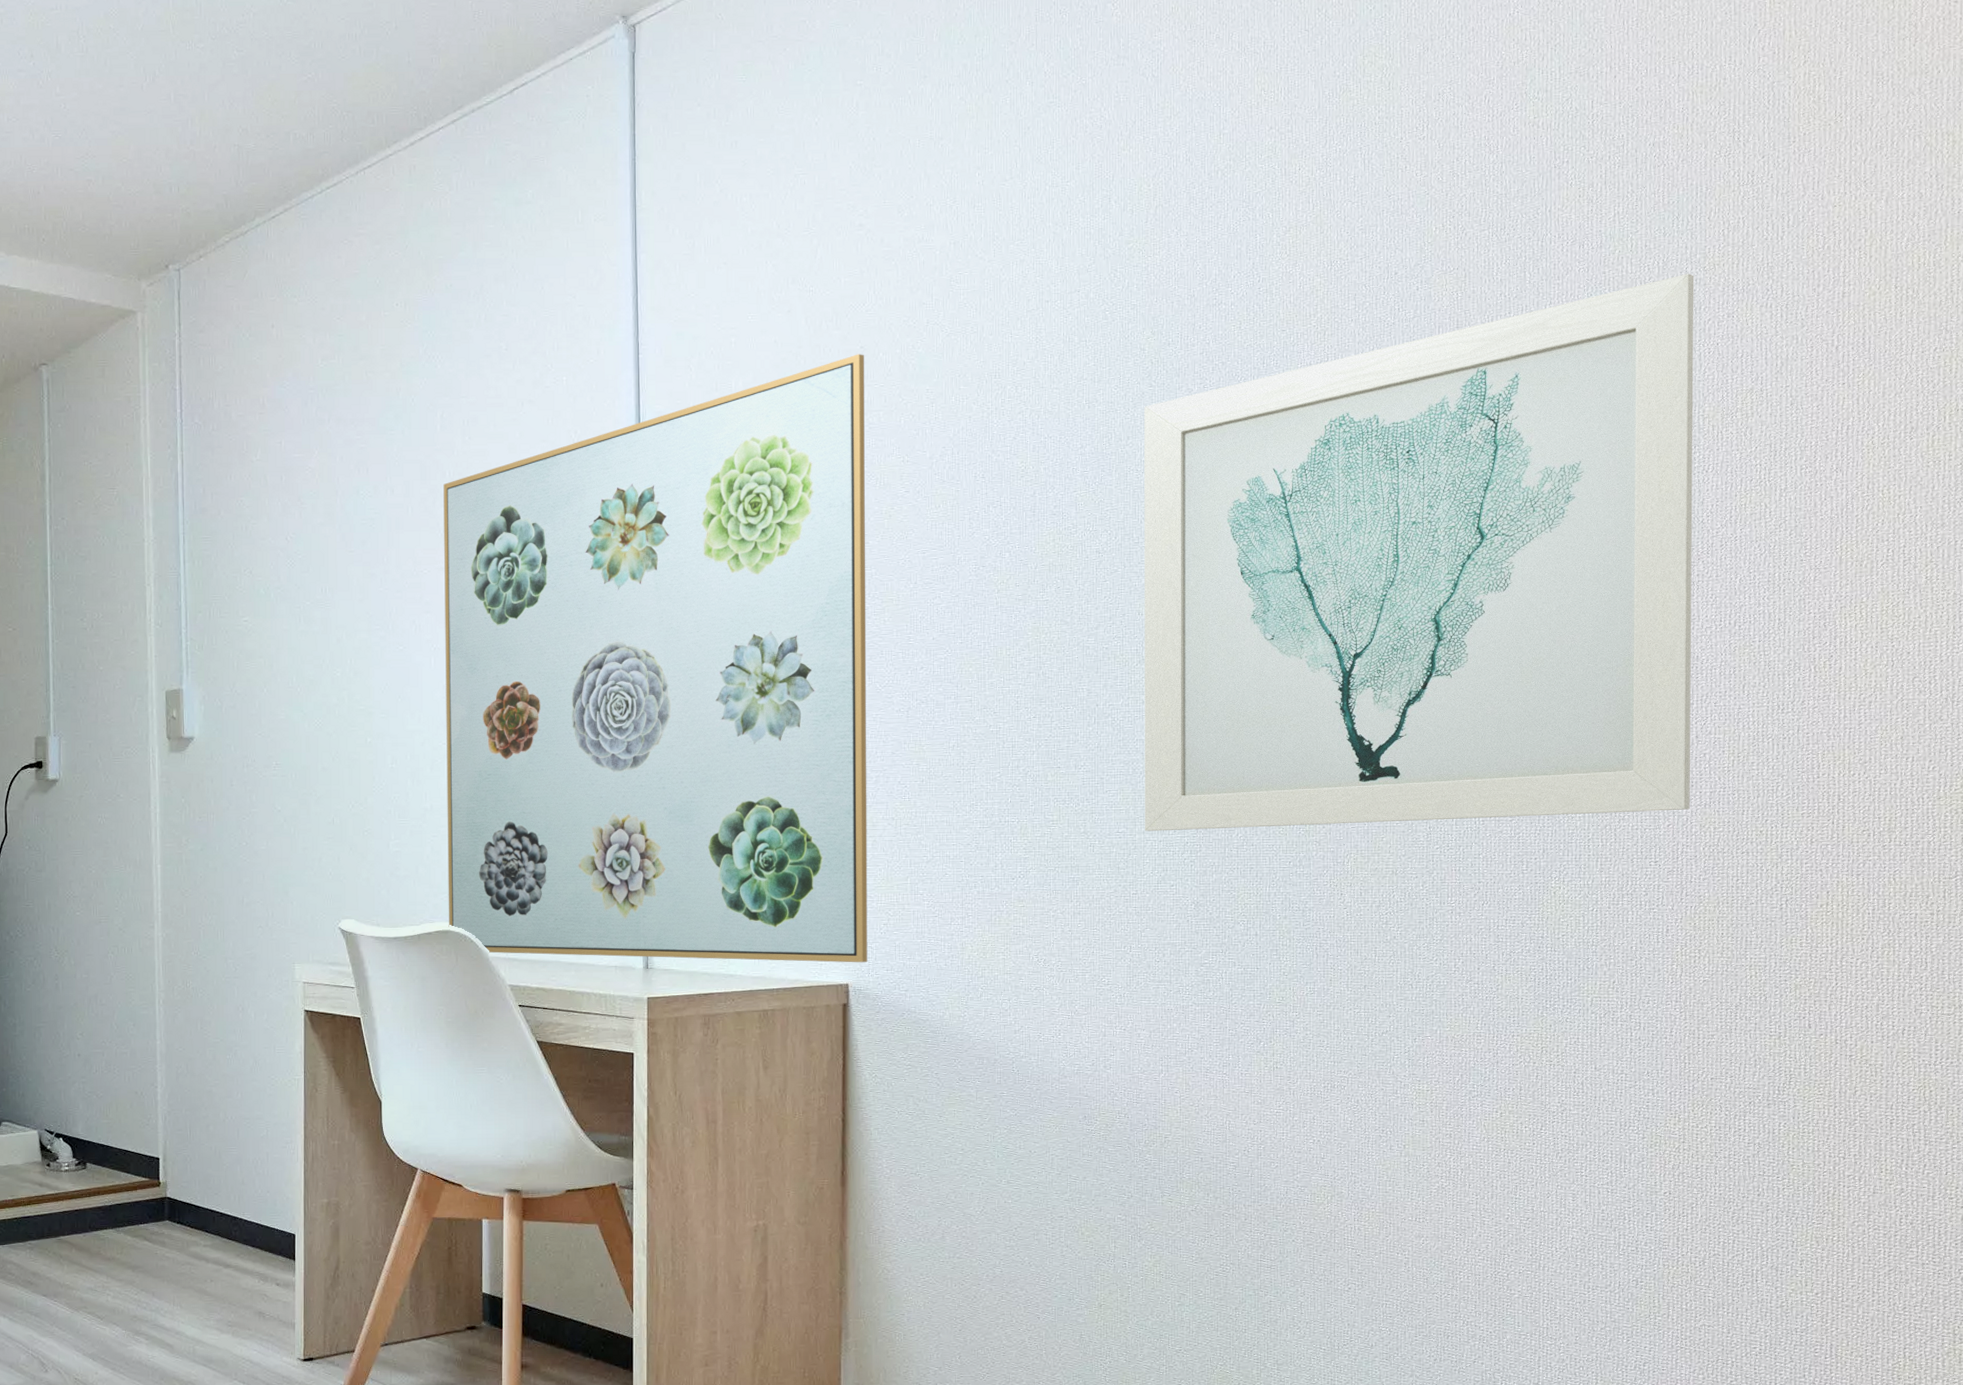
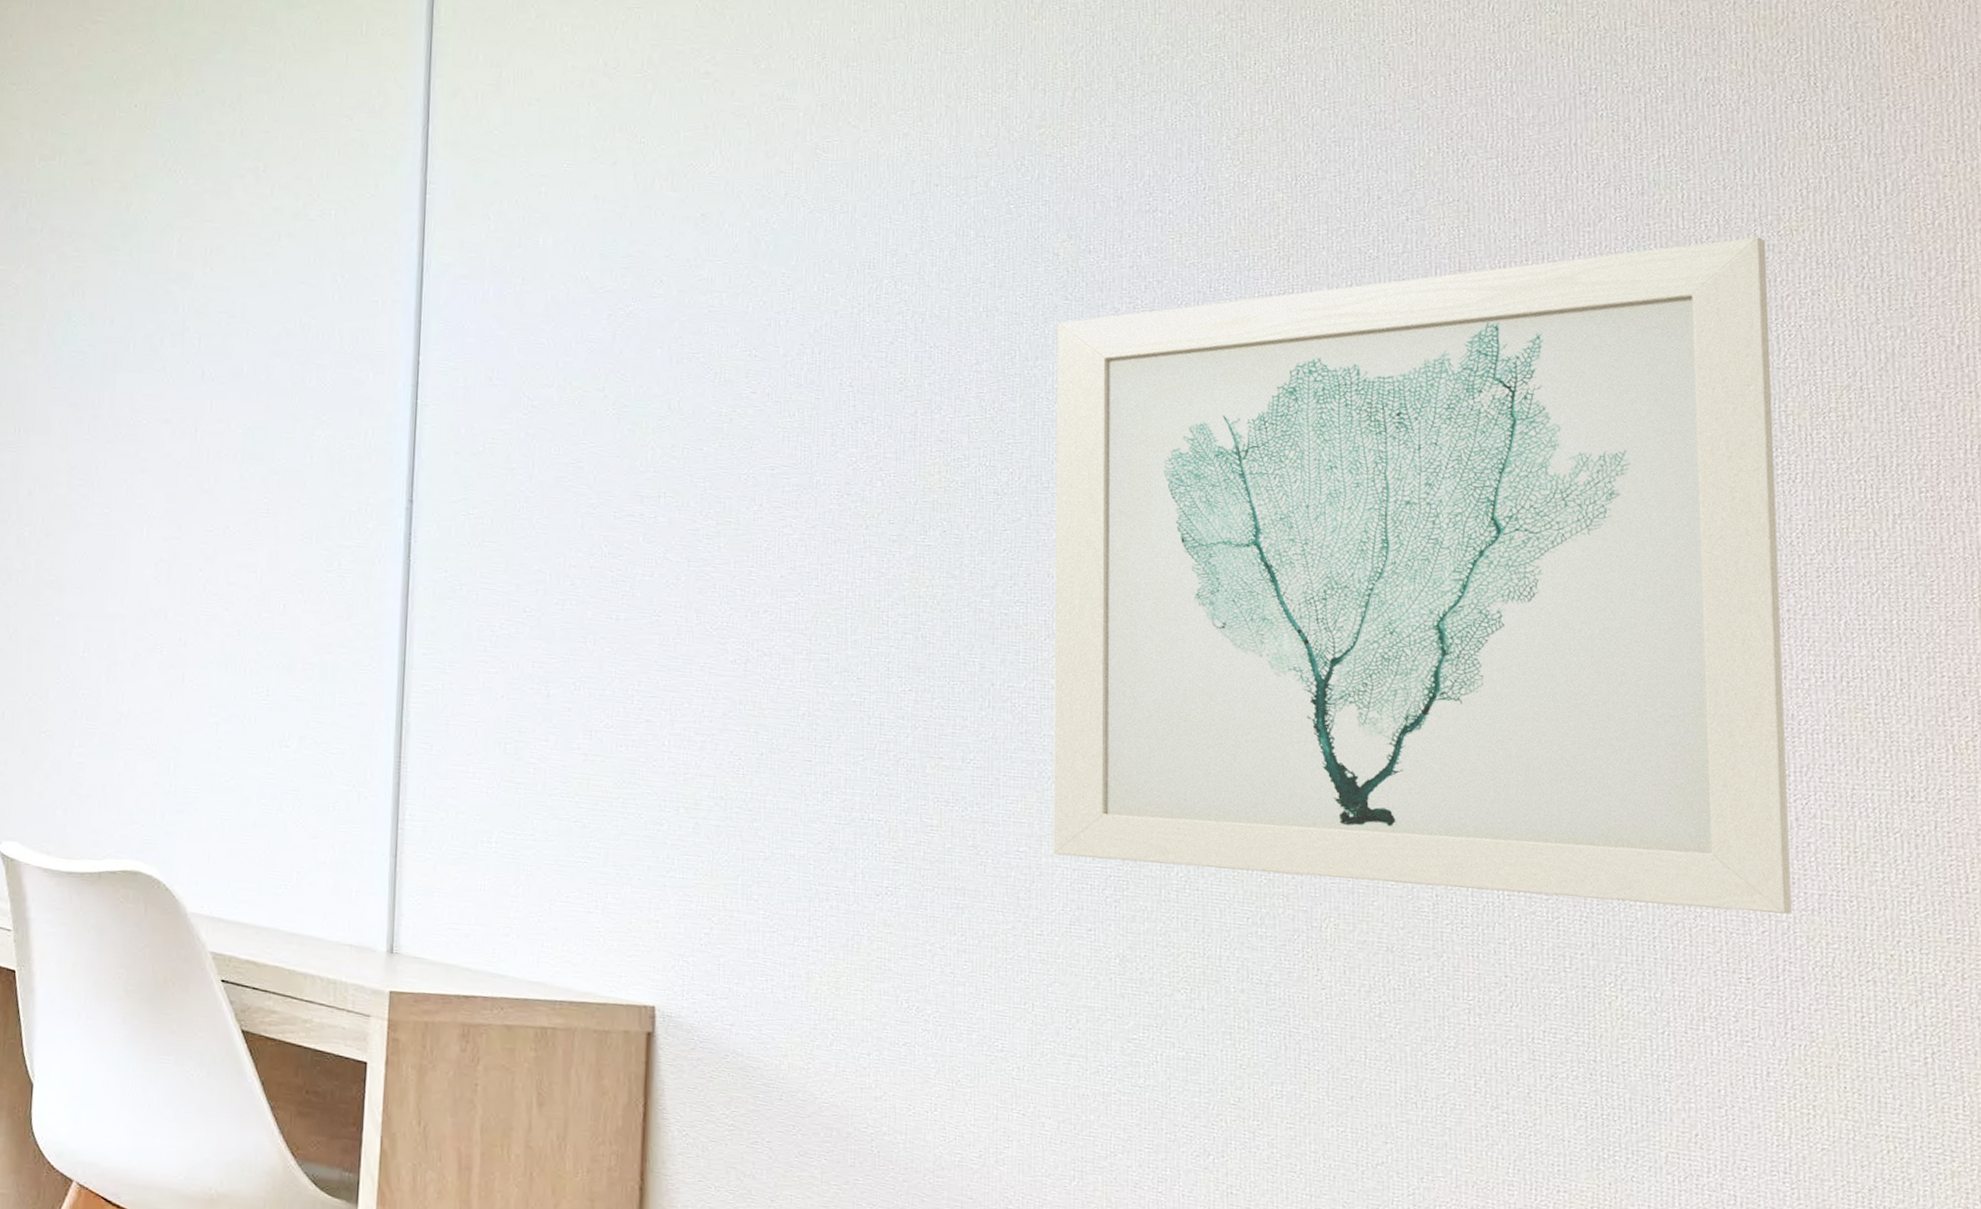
wall art: present [443,354,868,963] -> none [138,222,705,982]

